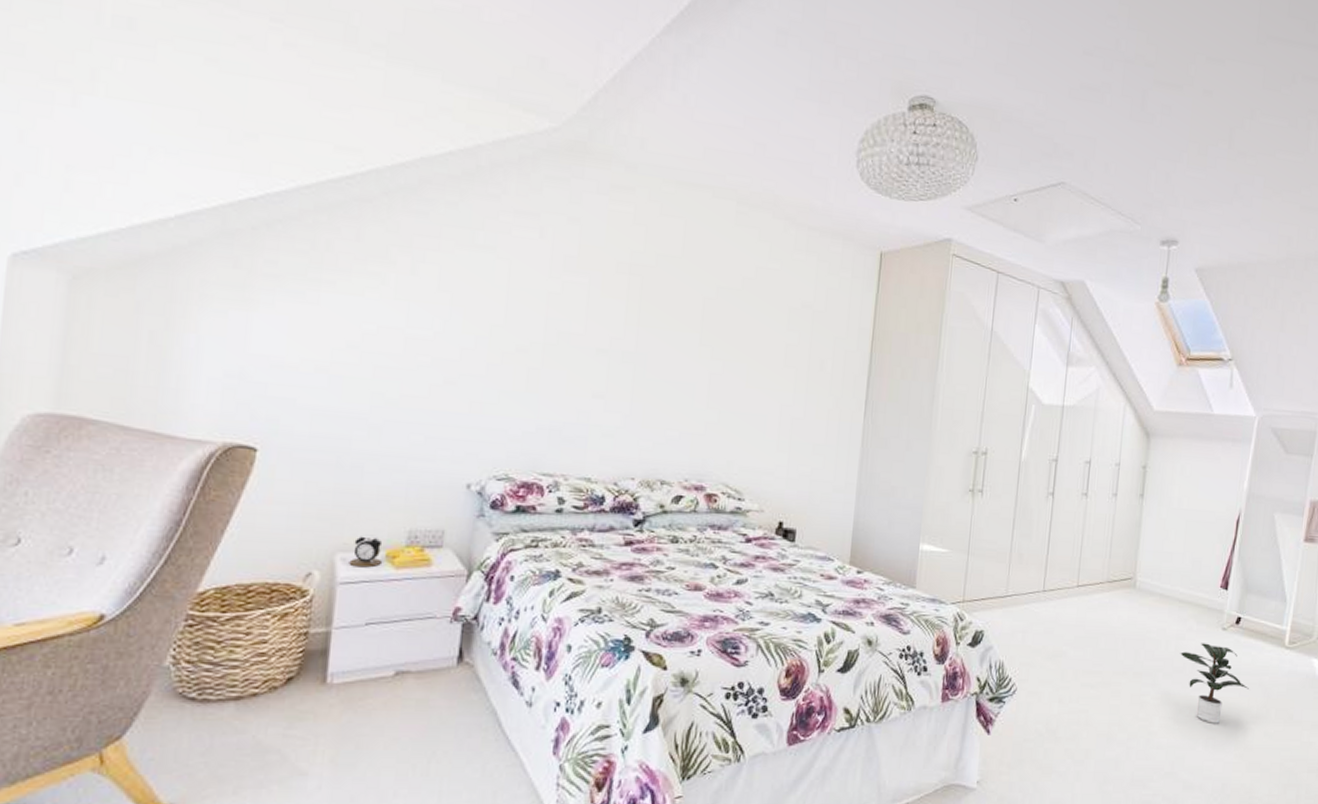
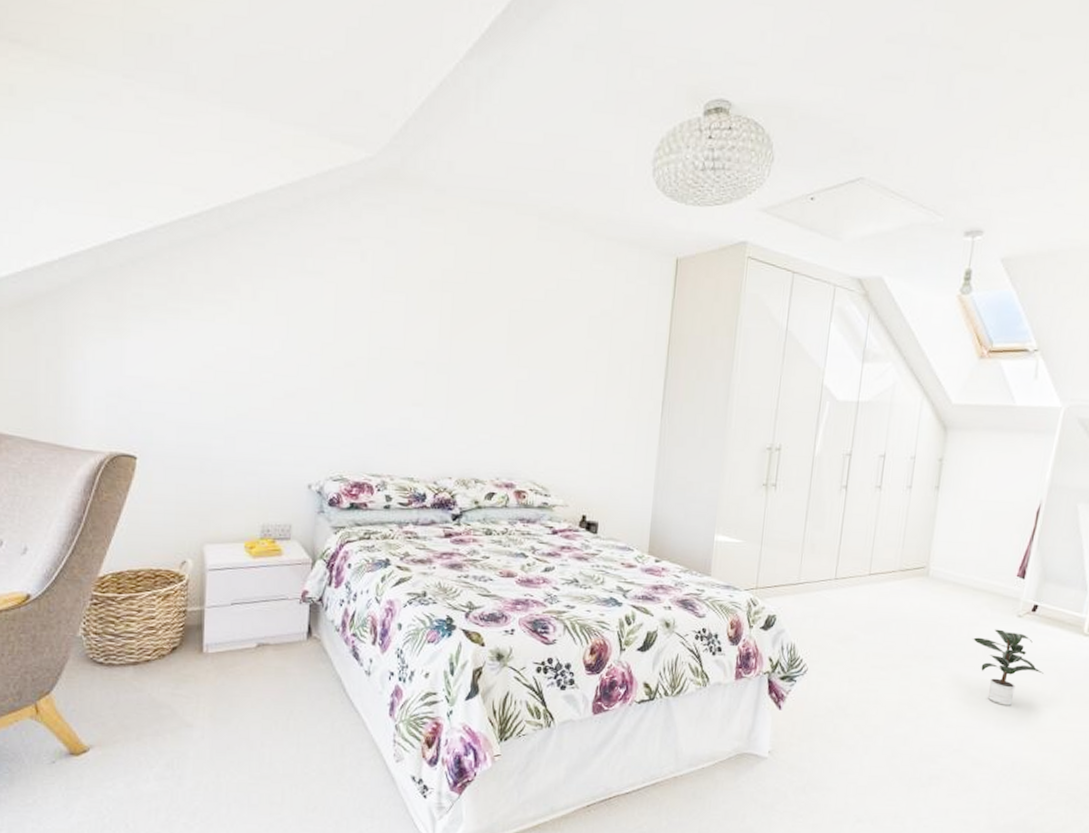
alarm clock: present [349,534,381,568] -> none [215,528,241,557]

